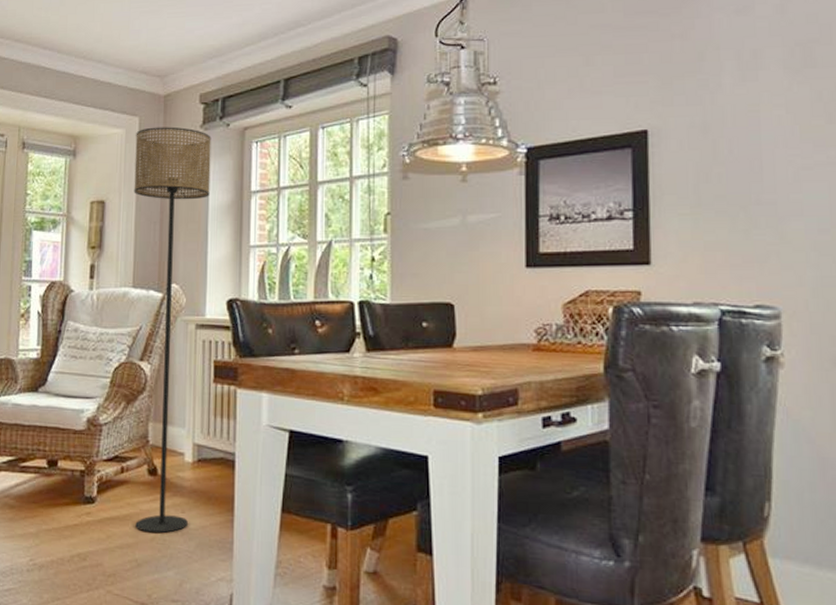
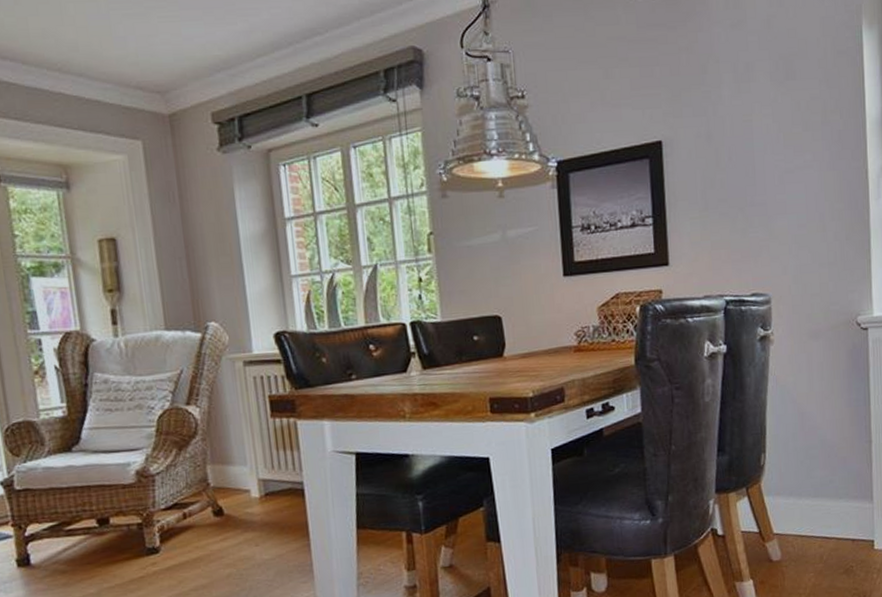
floor lamp: present [134,126,211,534] -> none [141,150,264,571]

